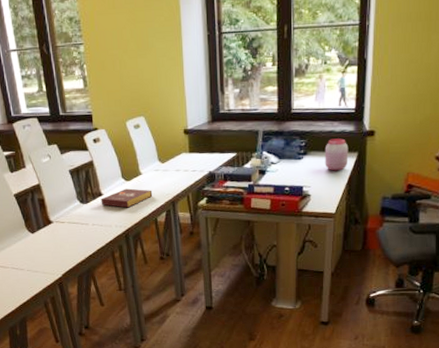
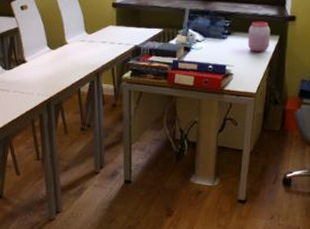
book: present [101,188,153,208] -> none [24,57,77,77]

